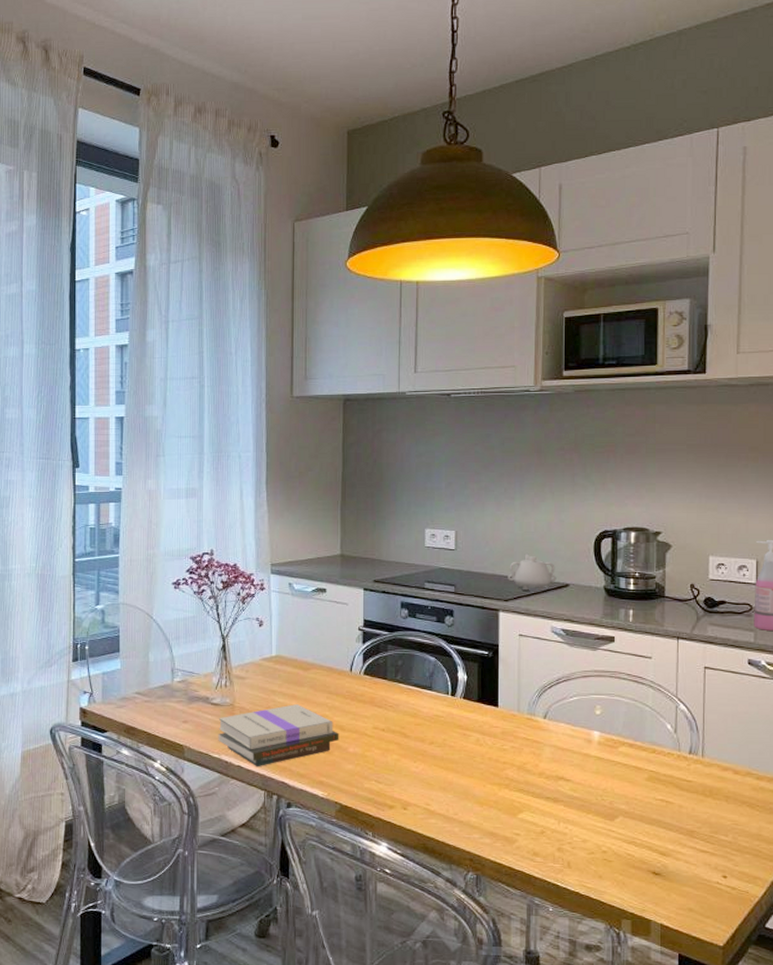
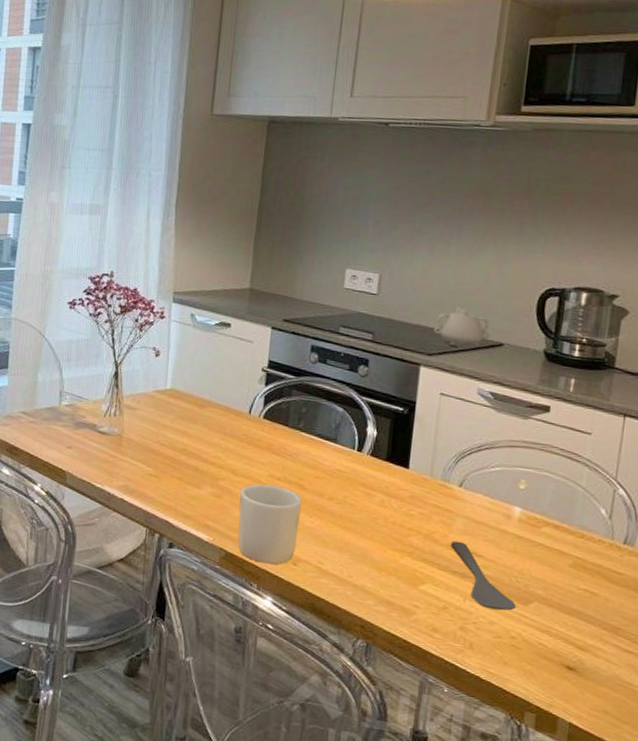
books: present [218,704,339,767] -> none [102,441,231,503]
mug: none [349,736,405,812] -> present [237,484,302,565]
spoon: none [542,769,604,829] -> present [451,541,516,611]

